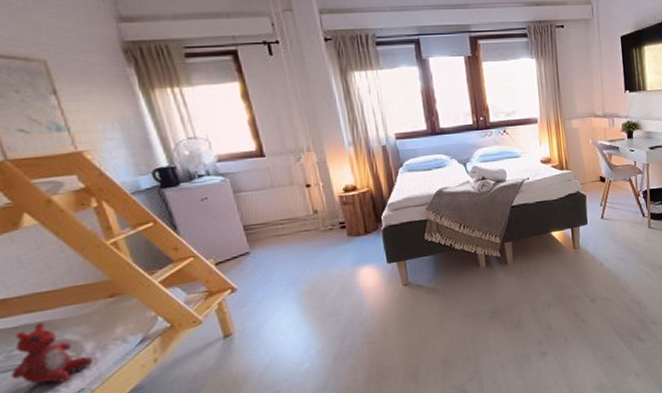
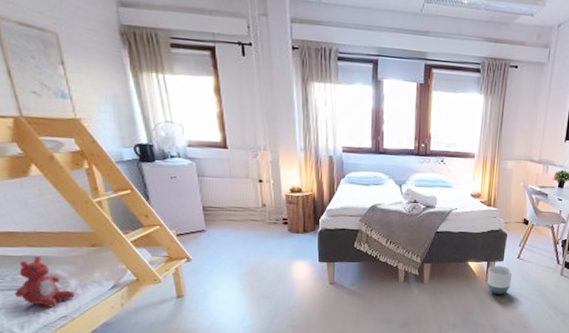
planter: none [573,229,600,262] -> present [486,265,513,295]

